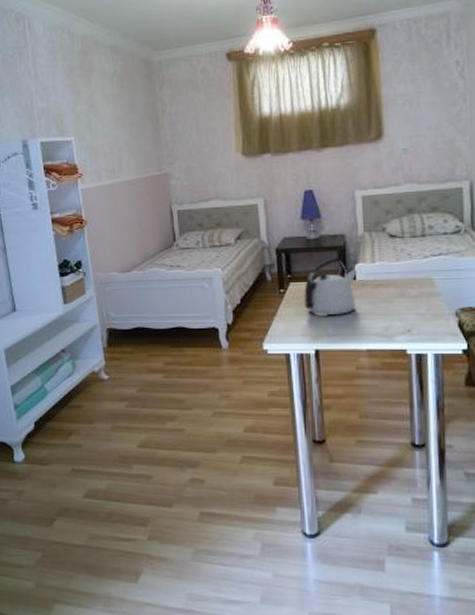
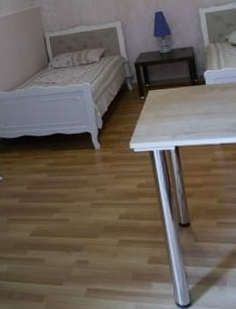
kettle: present [304,256,357,317] -> none [161,65,208,118]

